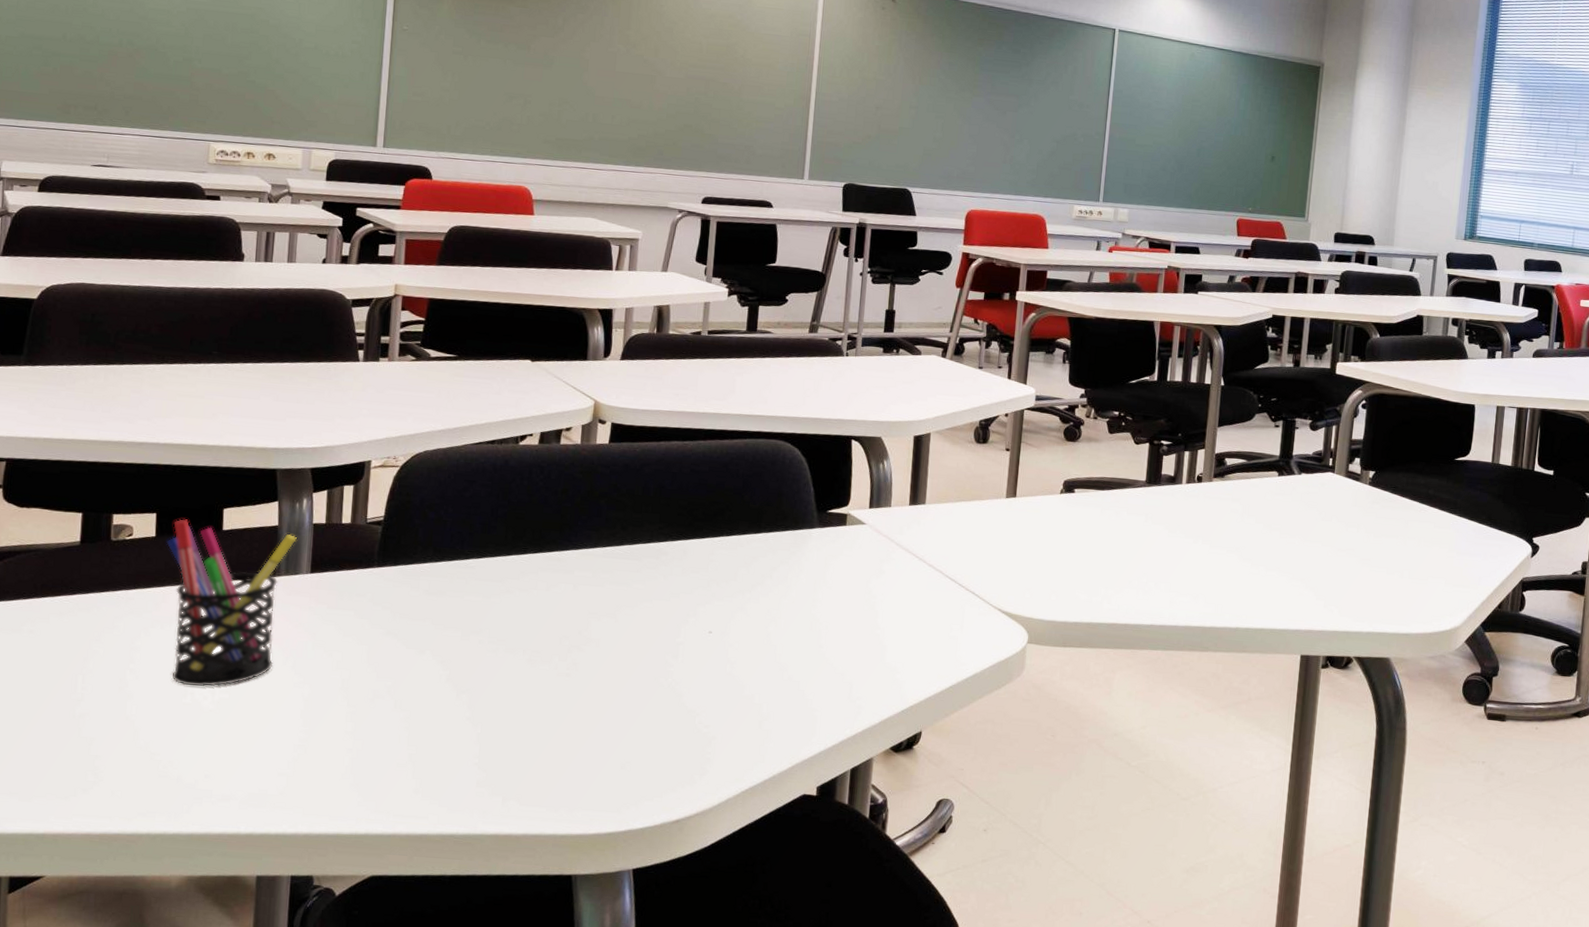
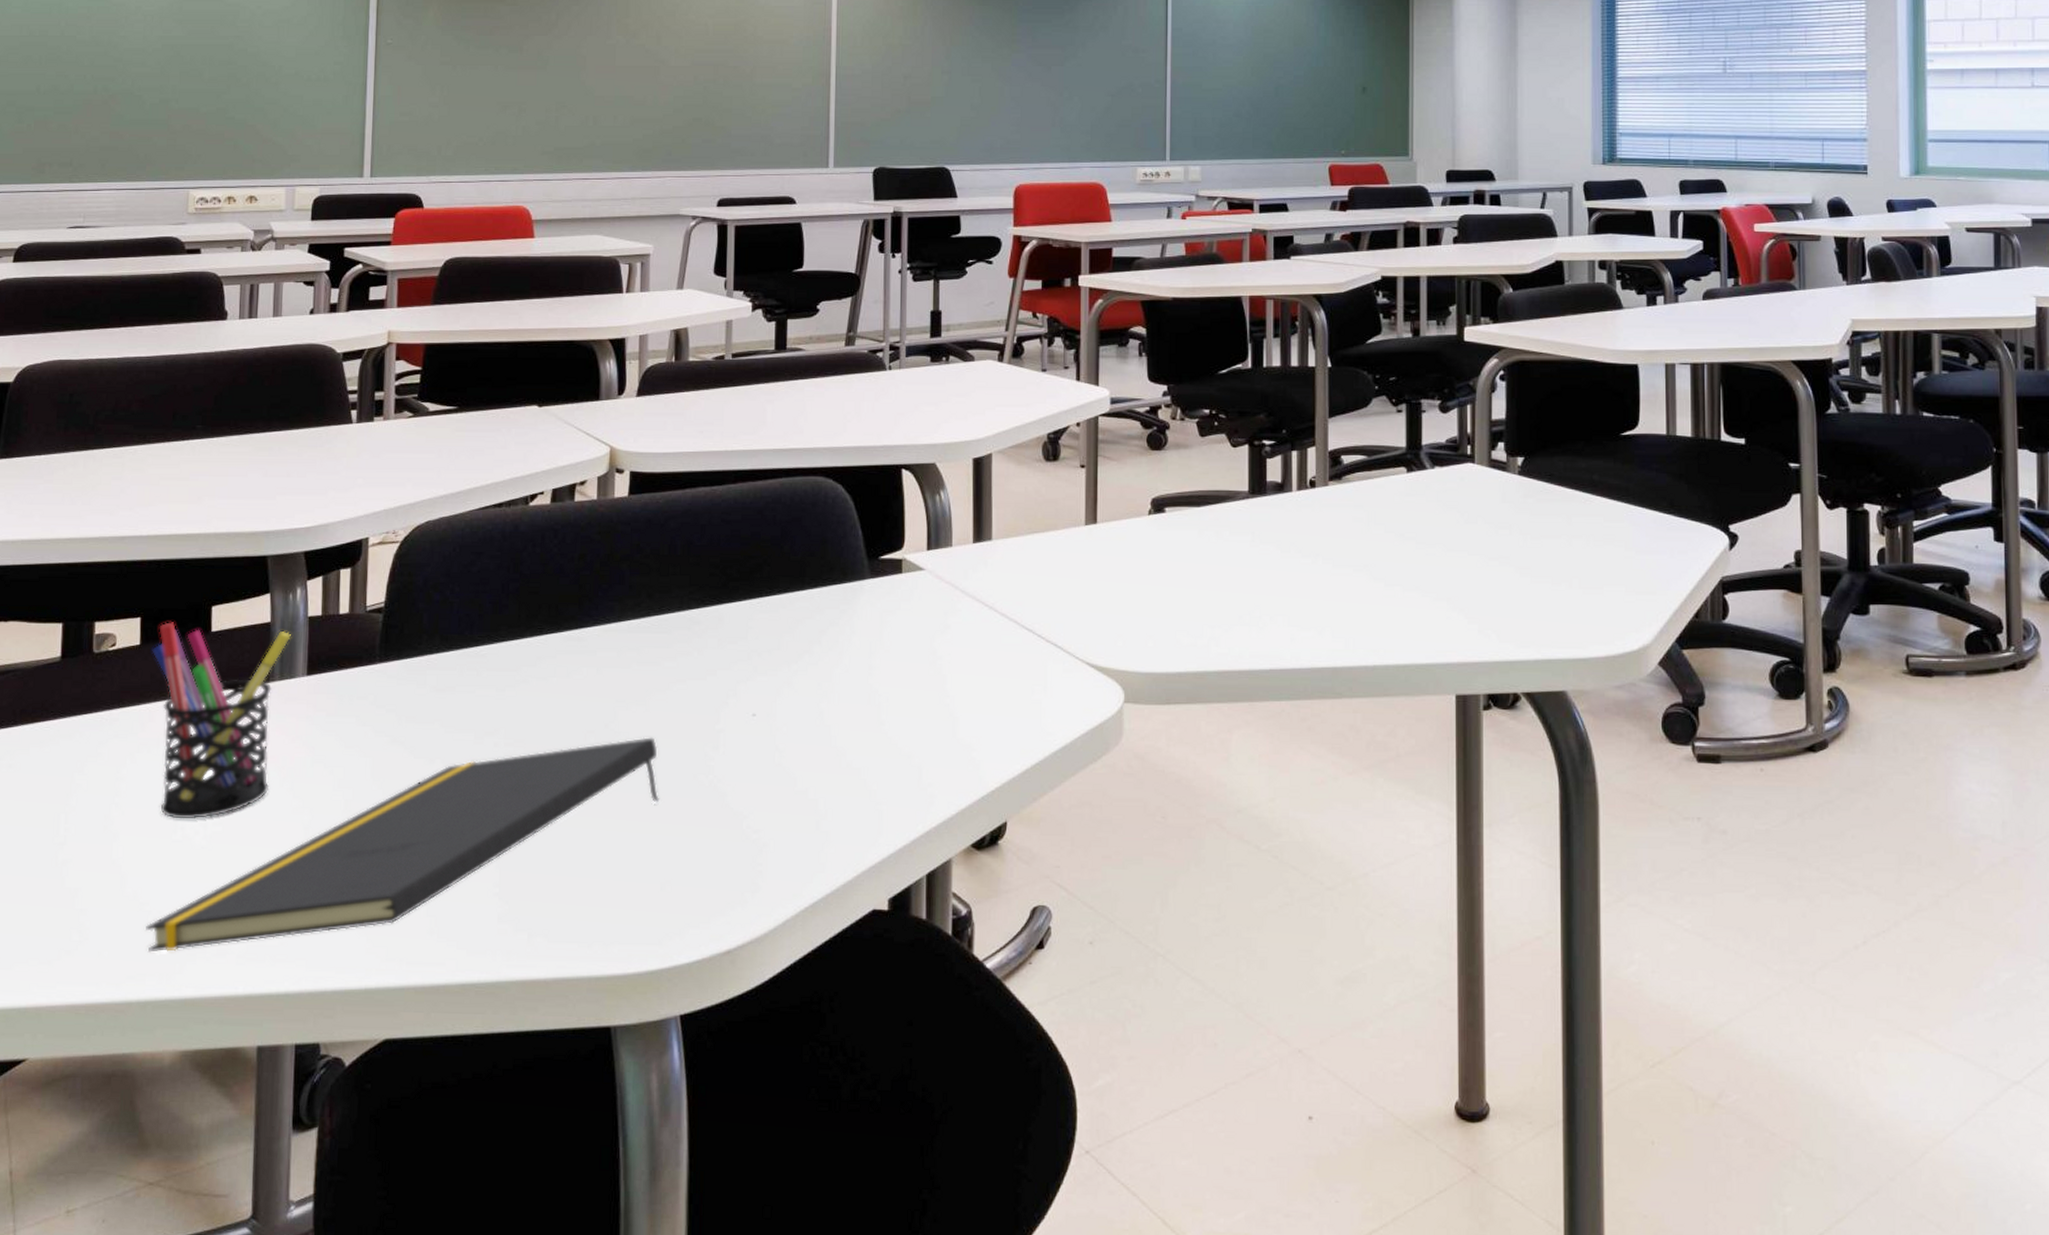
notepad: none [156,644,625,795] -> present [146,737,659,953]

